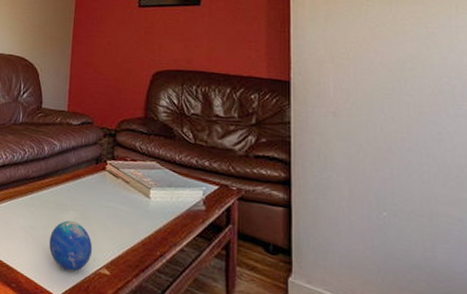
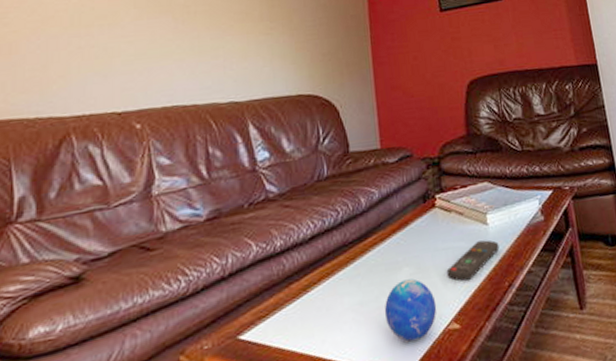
remote control: none [106,209,157,239] -> present [446,240,500,281]

